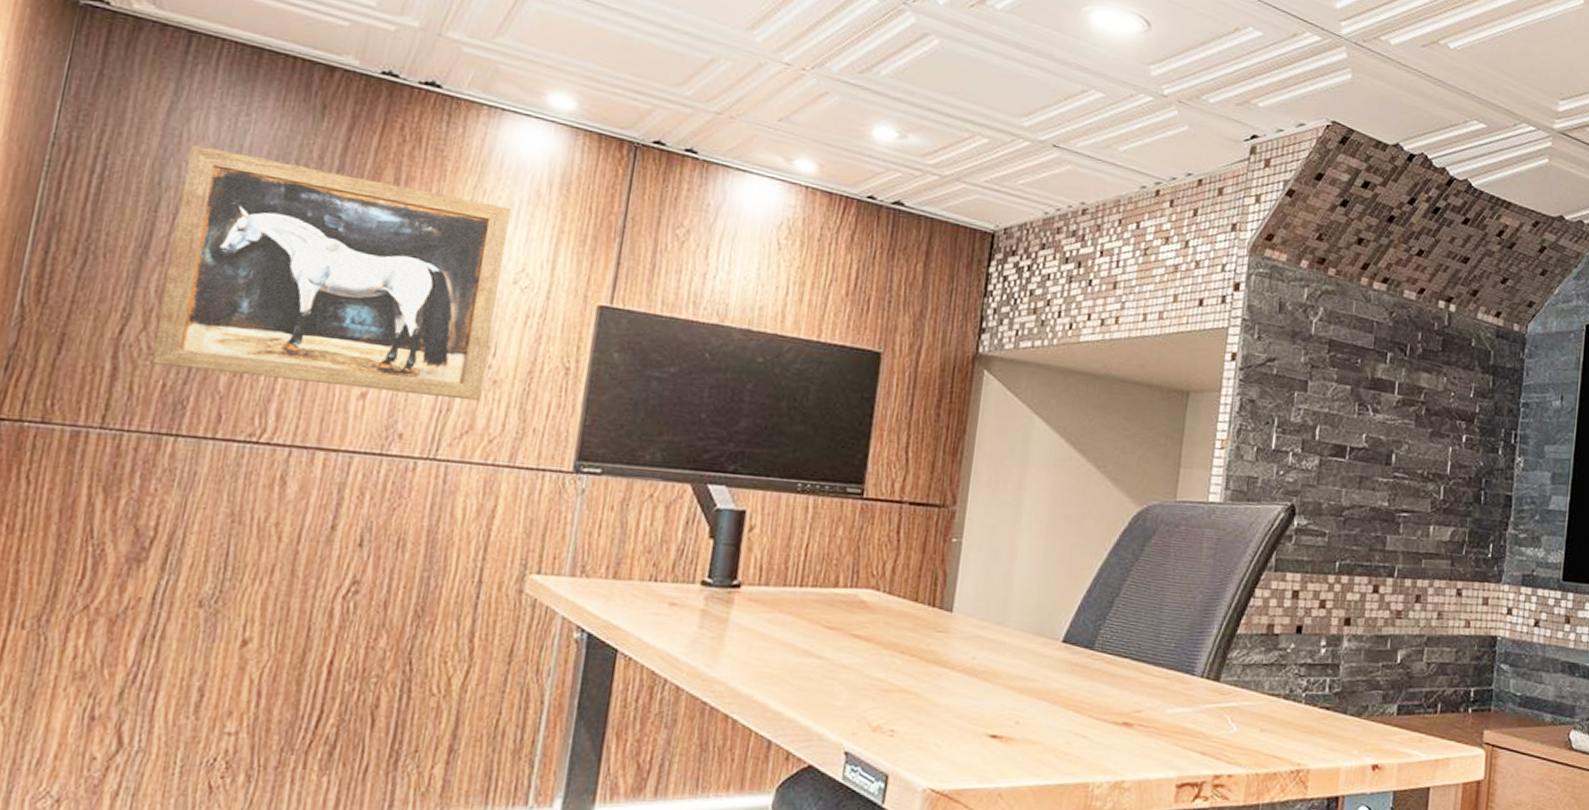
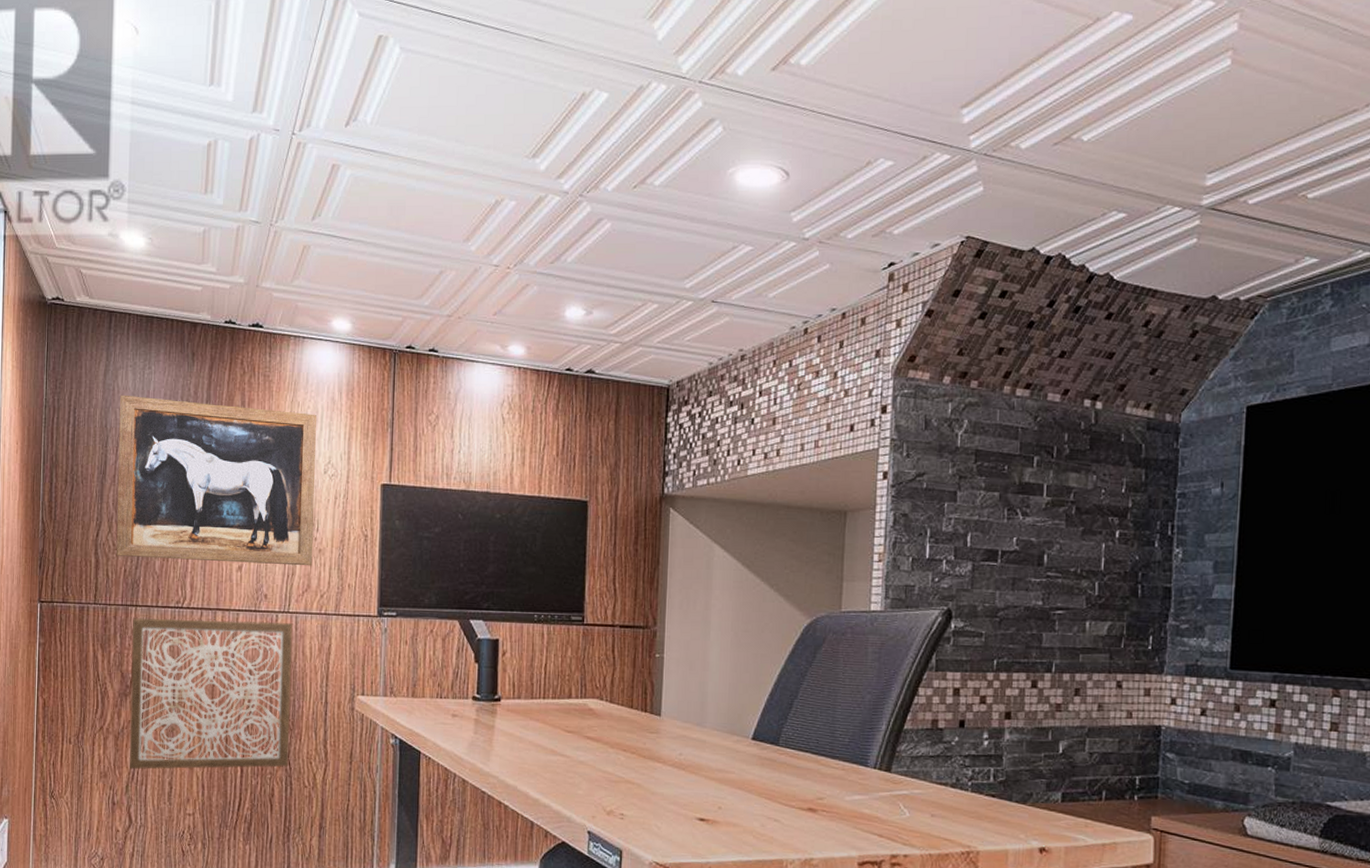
wall art: none [128,452,439,669] -> present [129,616,293,770]

